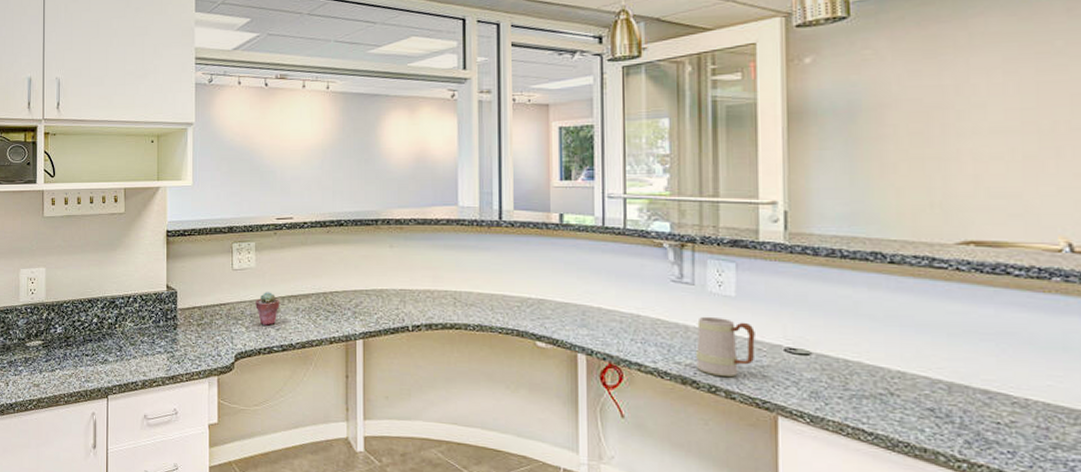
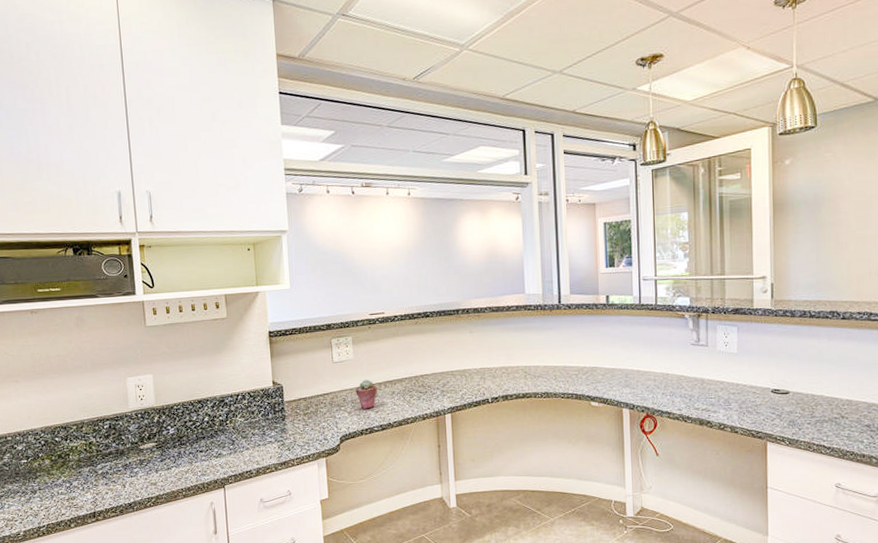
mug: present [696,316,755,376] -> none [710,370,751,416]

